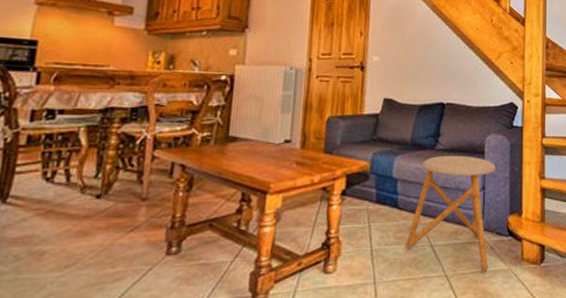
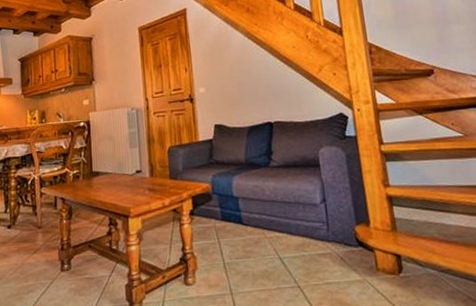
stool: present [406,155,496,272] -> none [255,170,341,283]

